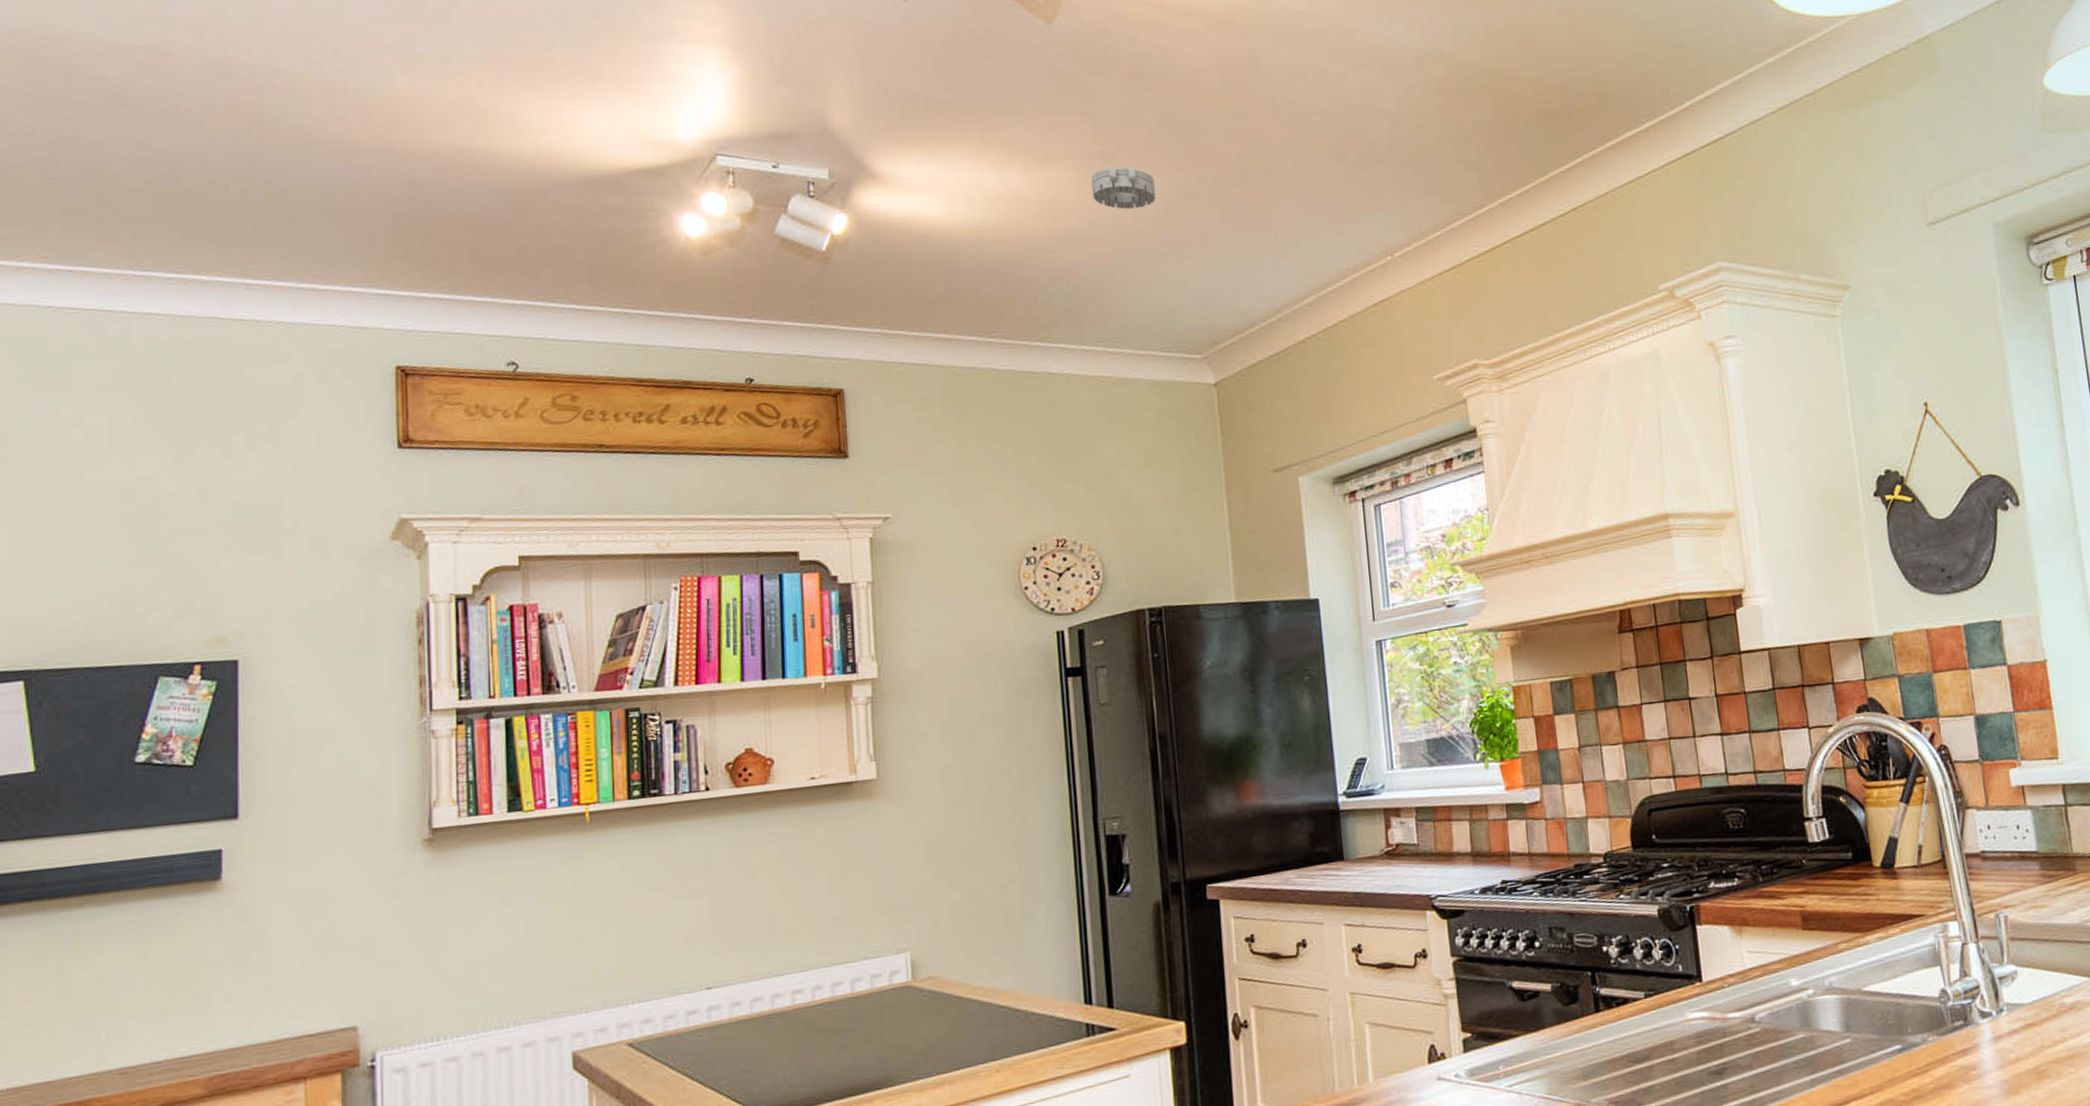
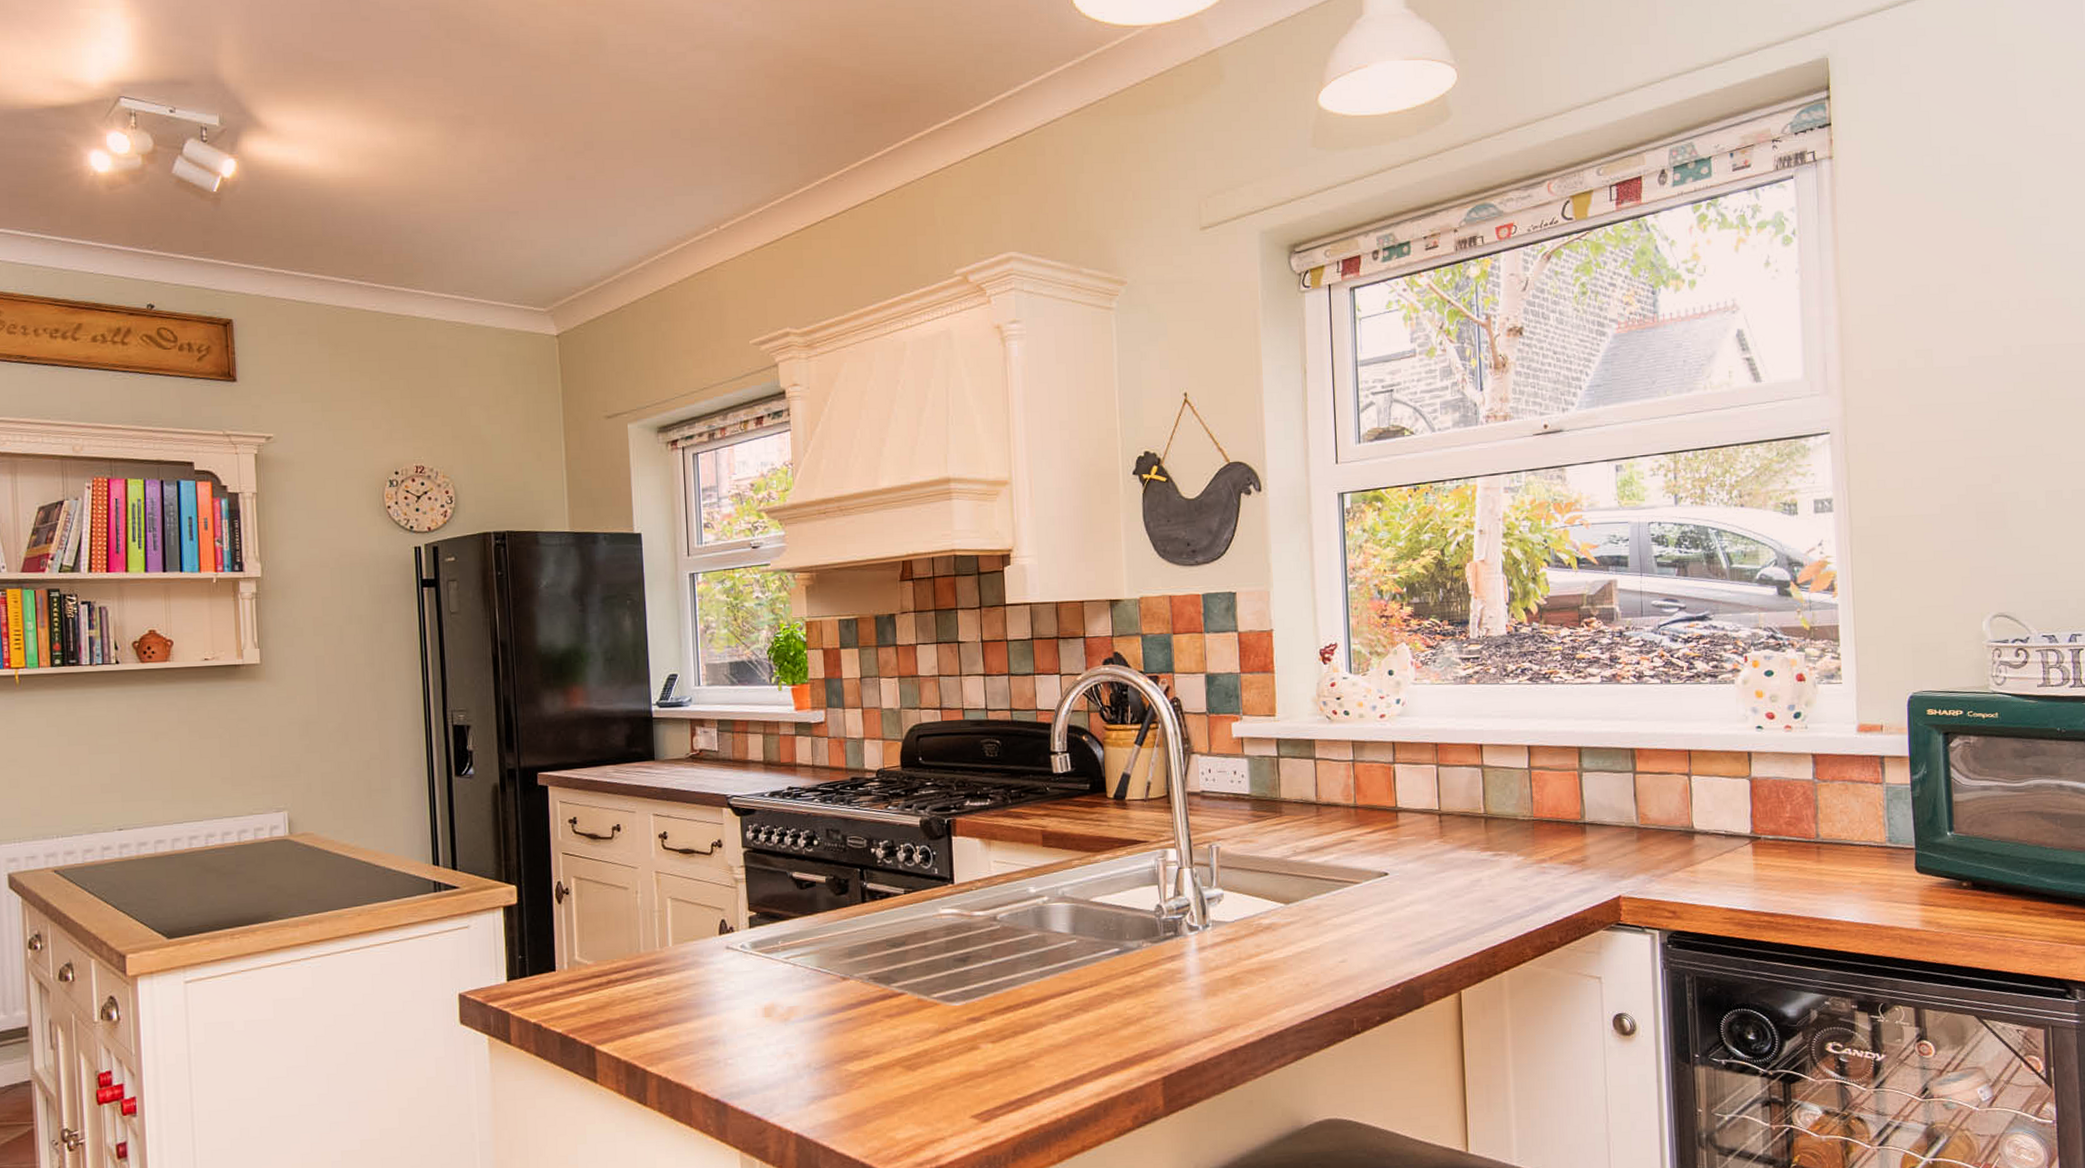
smoke detector: present [1091,166,1156,210] -> none [452,129,509,171]

